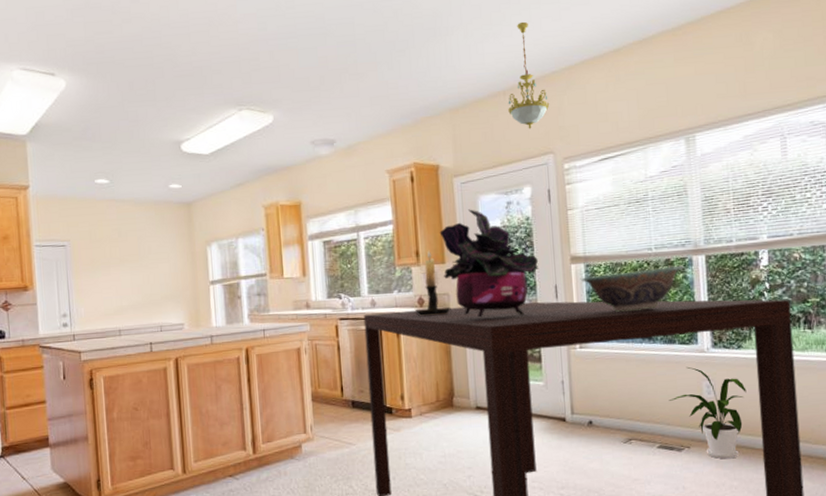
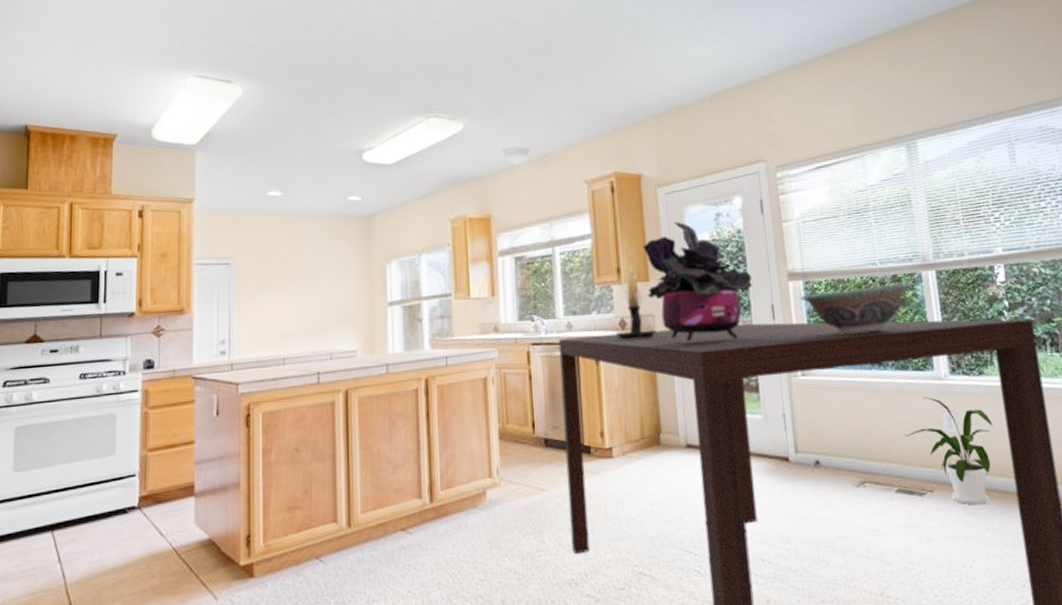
chandelier: present [508,21,550,129] -> none [714,26,759,136]

